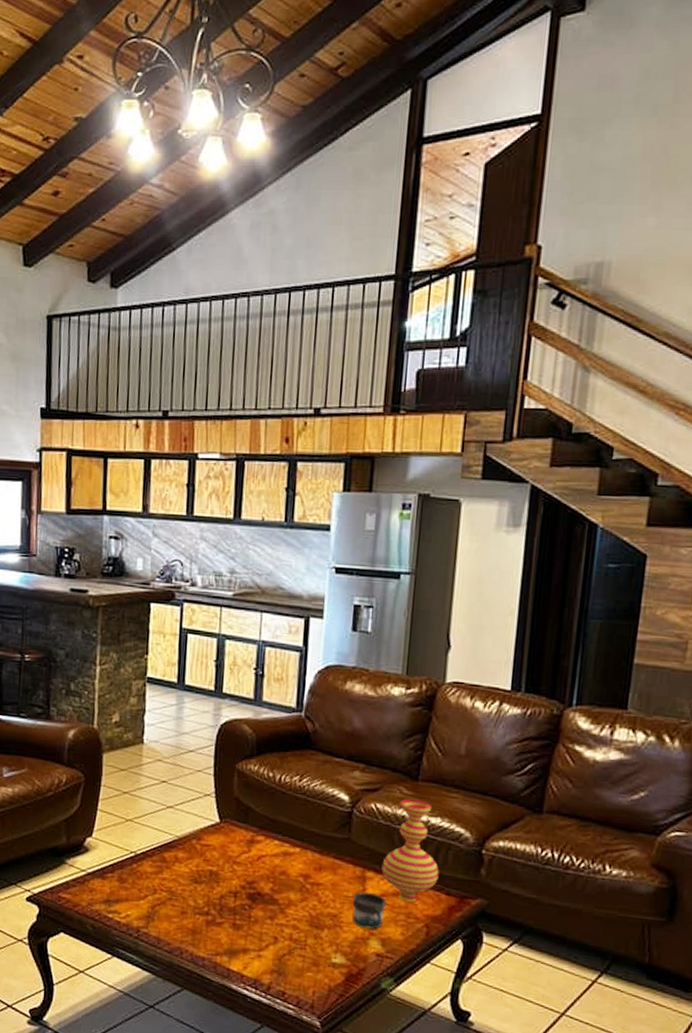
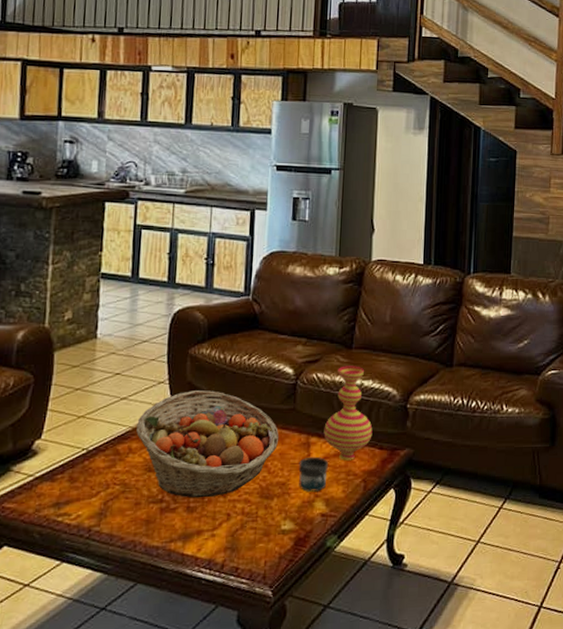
fruit basket: none [183,807,332,918] -> present [136,390,279,498]

